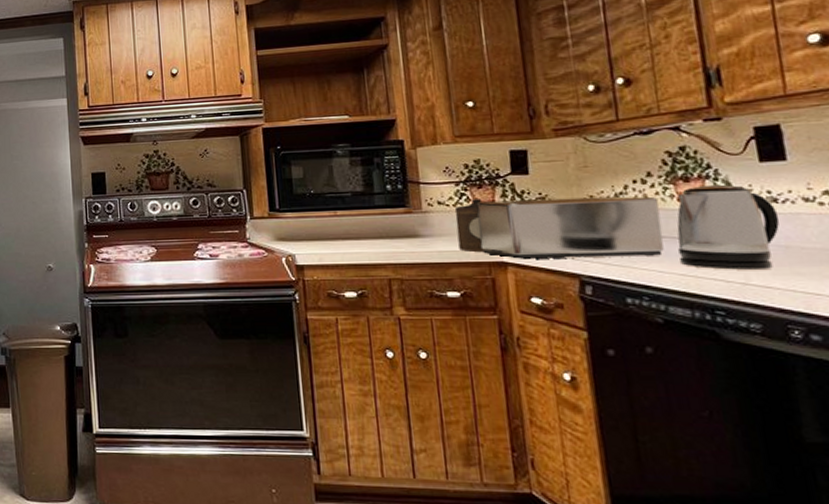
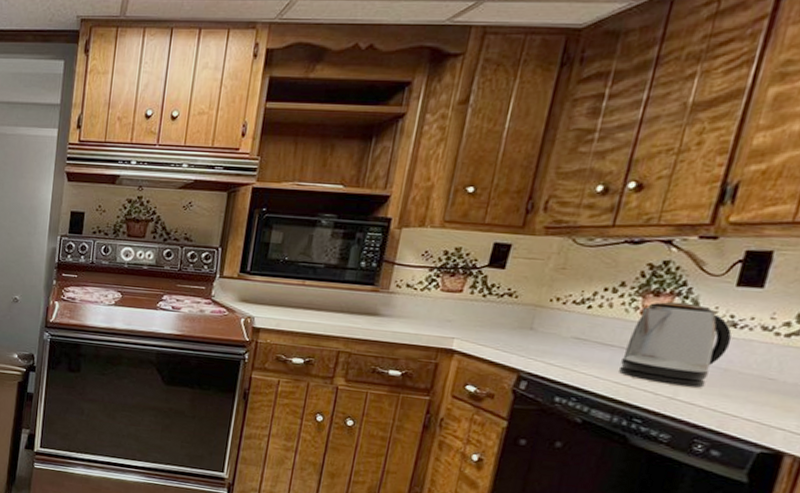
canister: present [454,199,484,253] -> none [413,286,451,338]
toaster: present [476,196,664,259] -> none [434,289,623,363]

